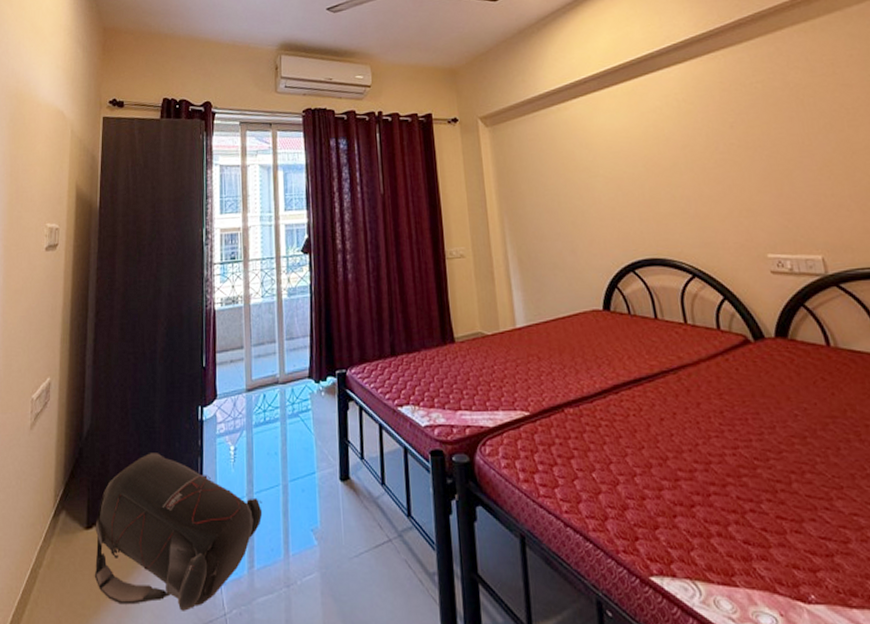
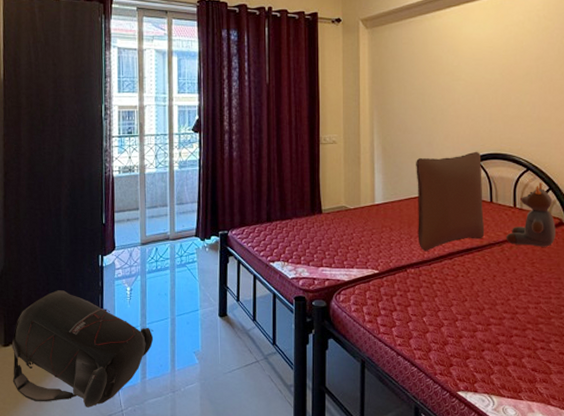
pillow: none [559,257,654,384] -> present [416,151,485,251]
teddy bear: none [680,291,743,373] -> present [506,182,556,247]

